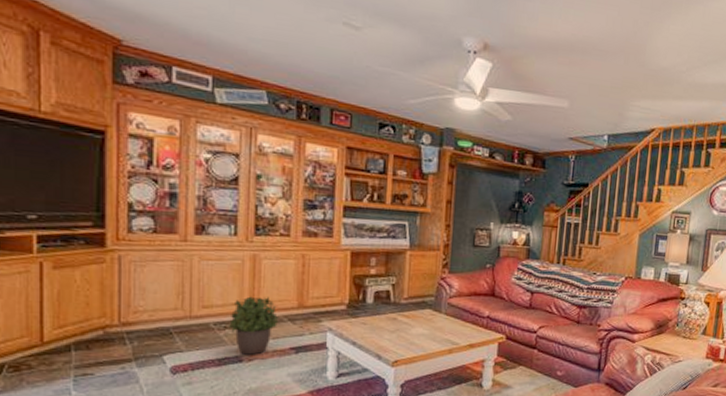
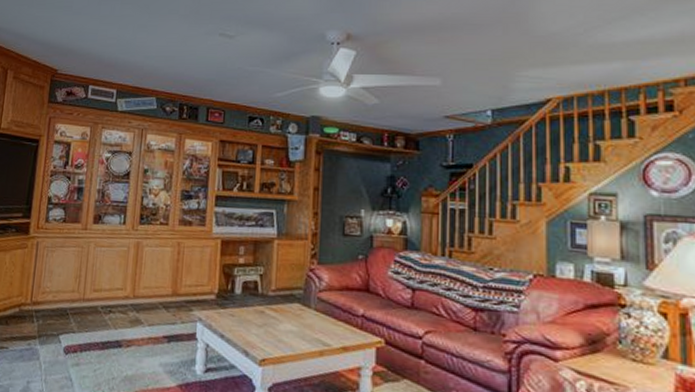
potted plant: present [227,296,279,355] -> none [112,282,155,341]

